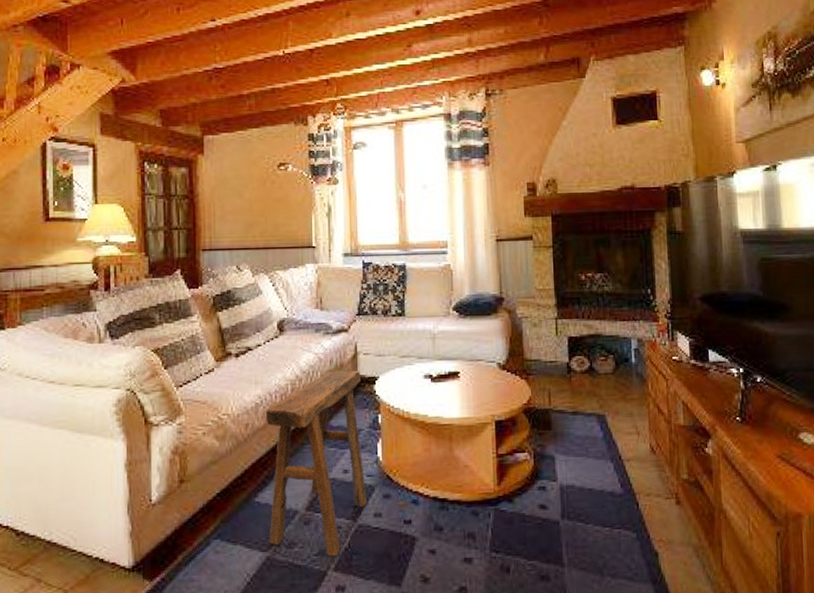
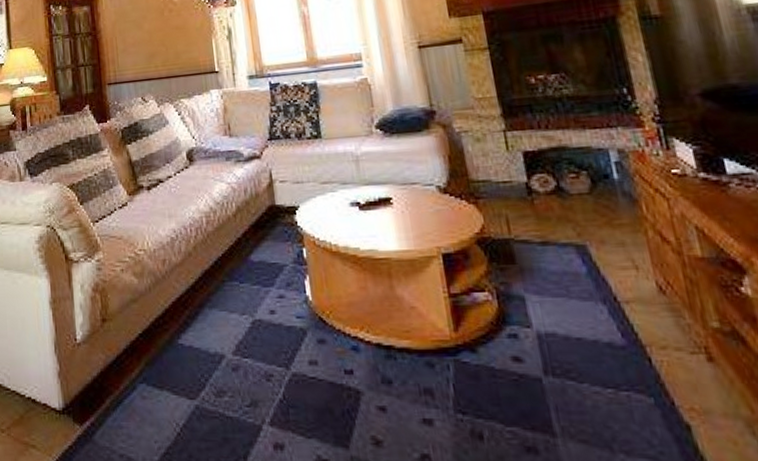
stool: present [265,370,366,557] -> none [181,199,299,409]

